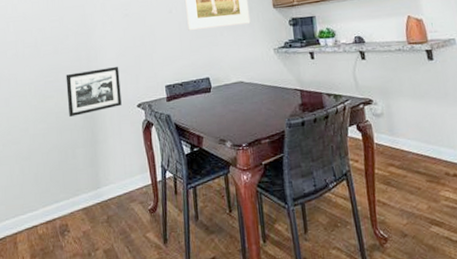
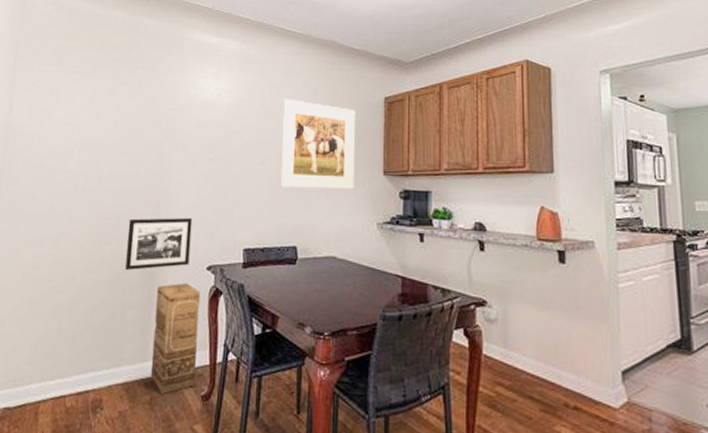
cardboard box: none [99,120,142,213] -> present [150,282,201,394]

